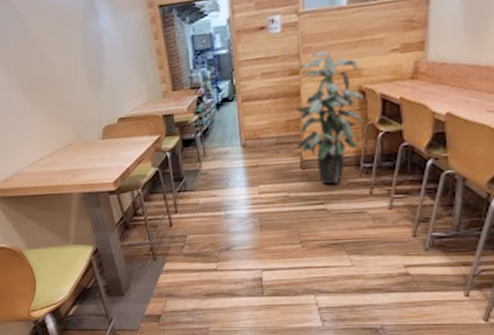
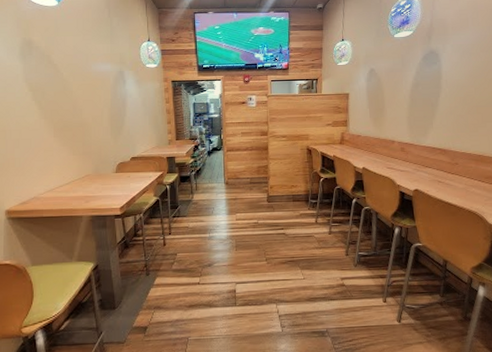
indoor plant: present [295,50,364,185] -> none [264,121,311,215]

